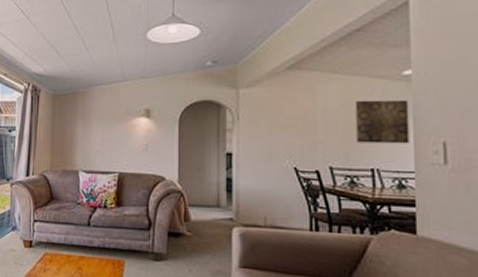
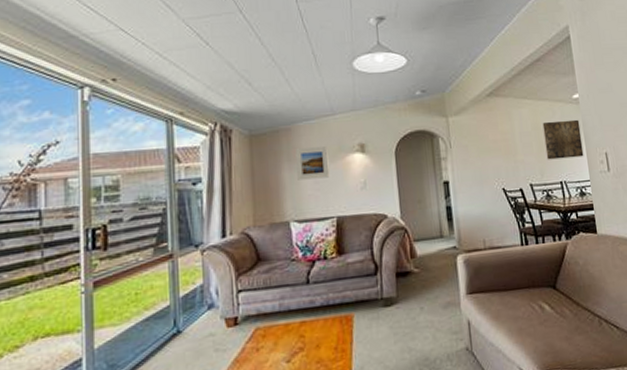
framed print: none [88,109,116,137] -> present [296,146,330,180]

